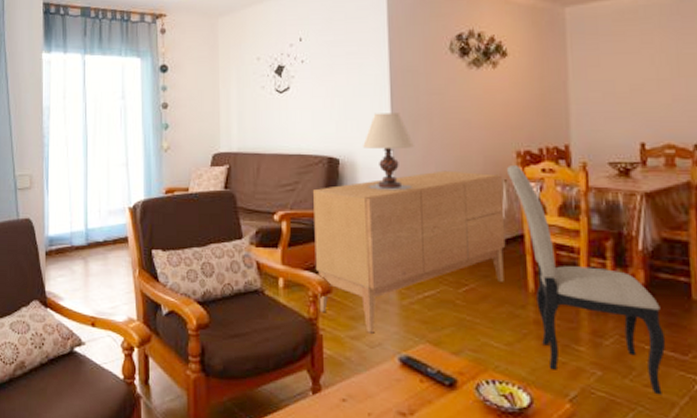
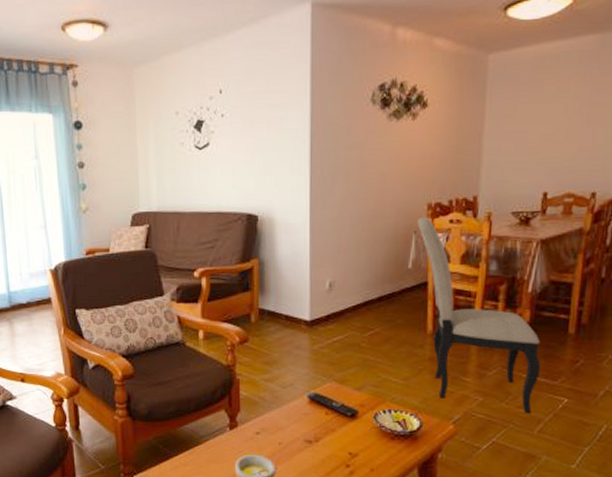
sideboard: present [312,170,506,333] -> none [231,224,413,376]
table lamp: present [363,112,414,190] -> none [282,167,331,245]

